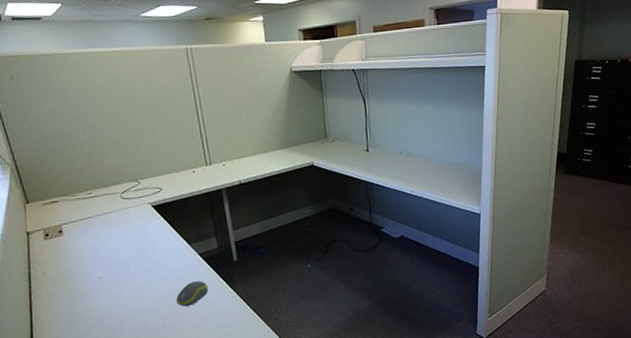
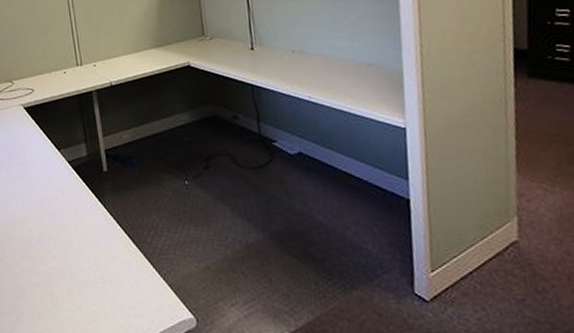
computer mouse: present [176,281,209,307] -> none [44,192,77,219]

